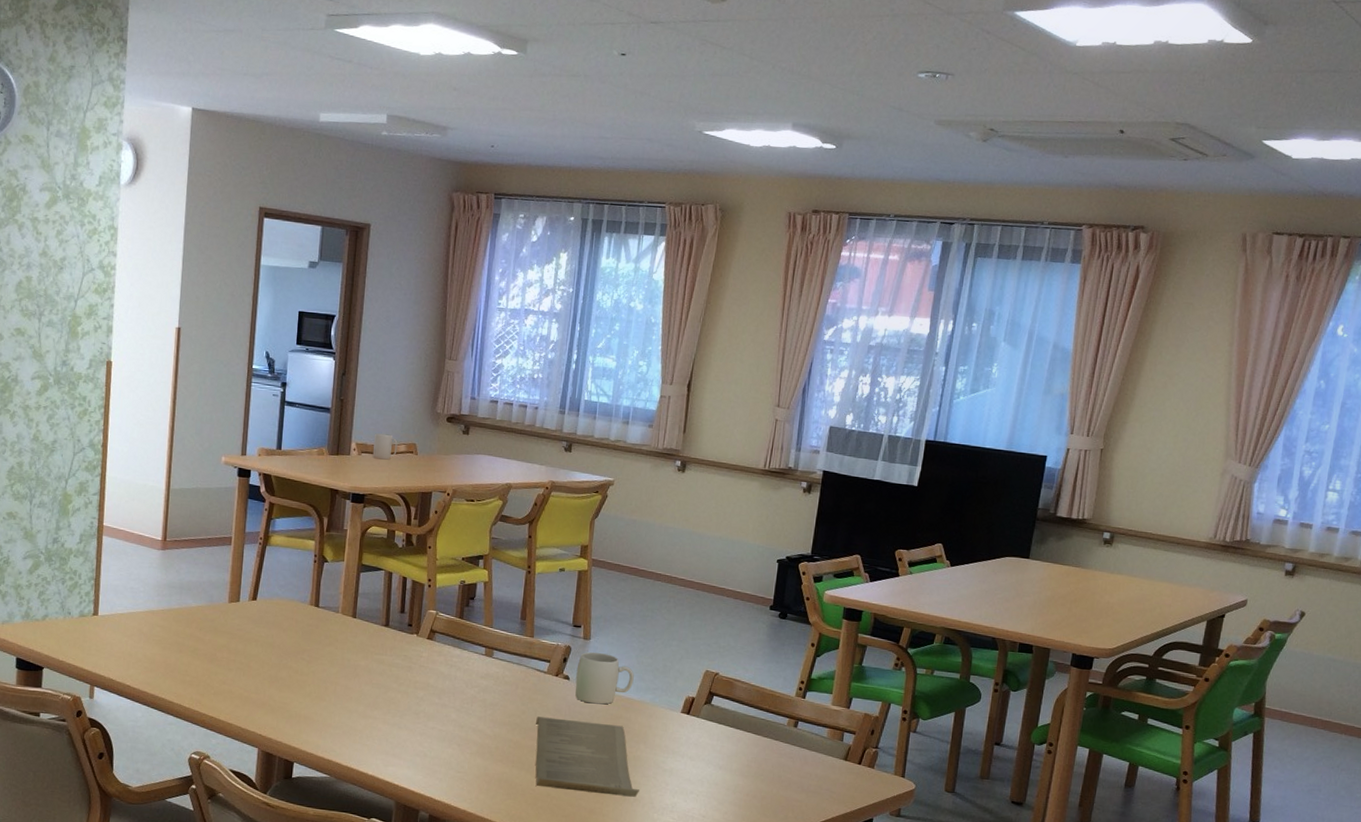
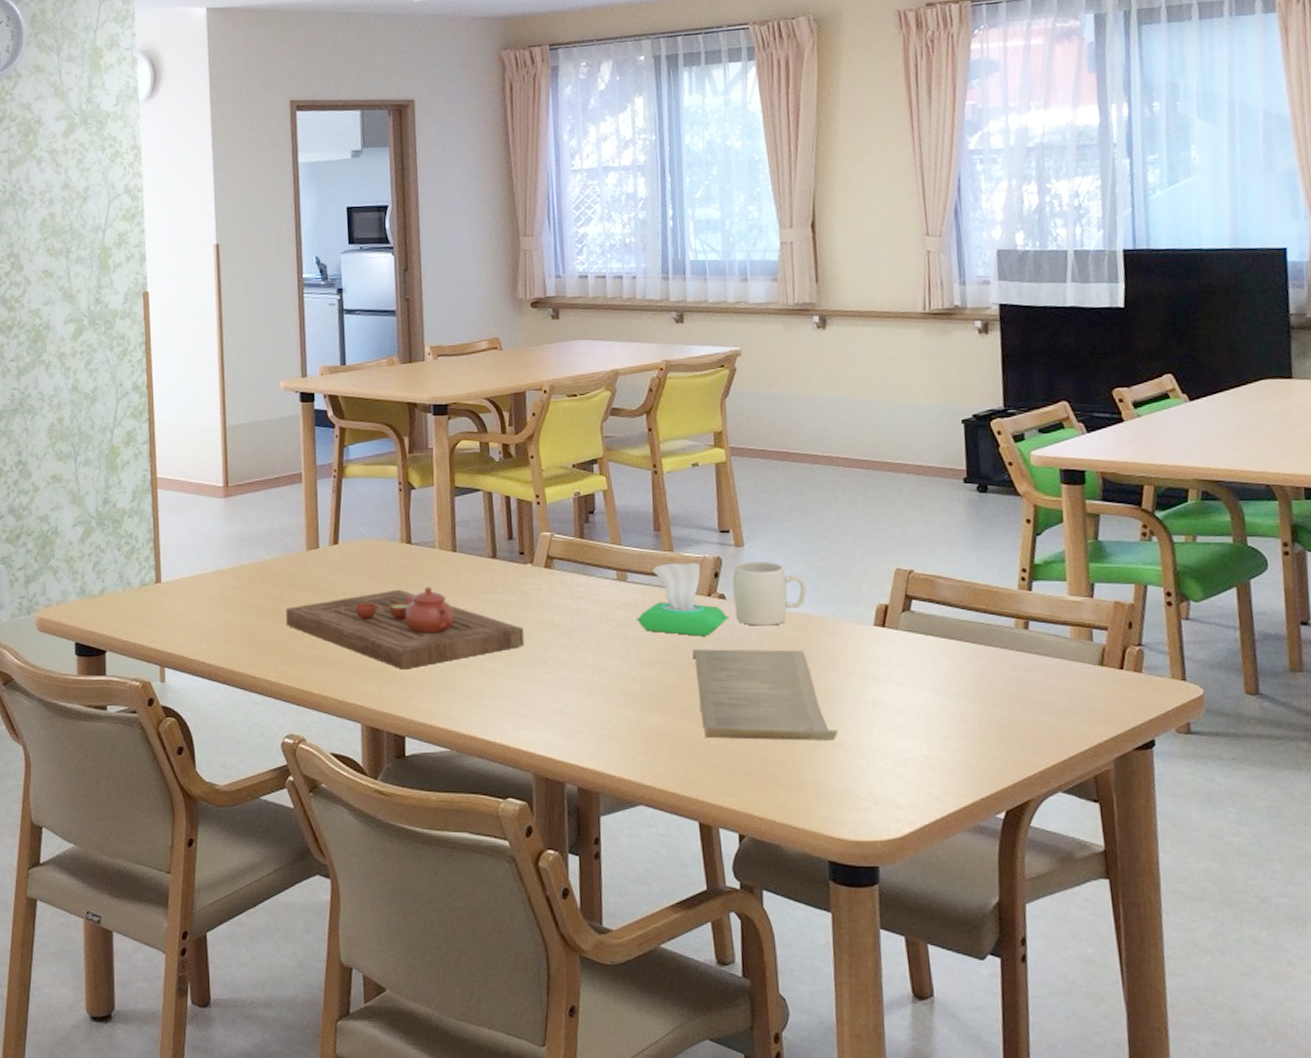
tea set: none [204,643,403,709] -> present [286,587,525,670]
mug: present [372,433,398,460] -> none [449,331,478,362]
wet wipes pack: none [495,646,570,707] -> present [635,562,729,636]

